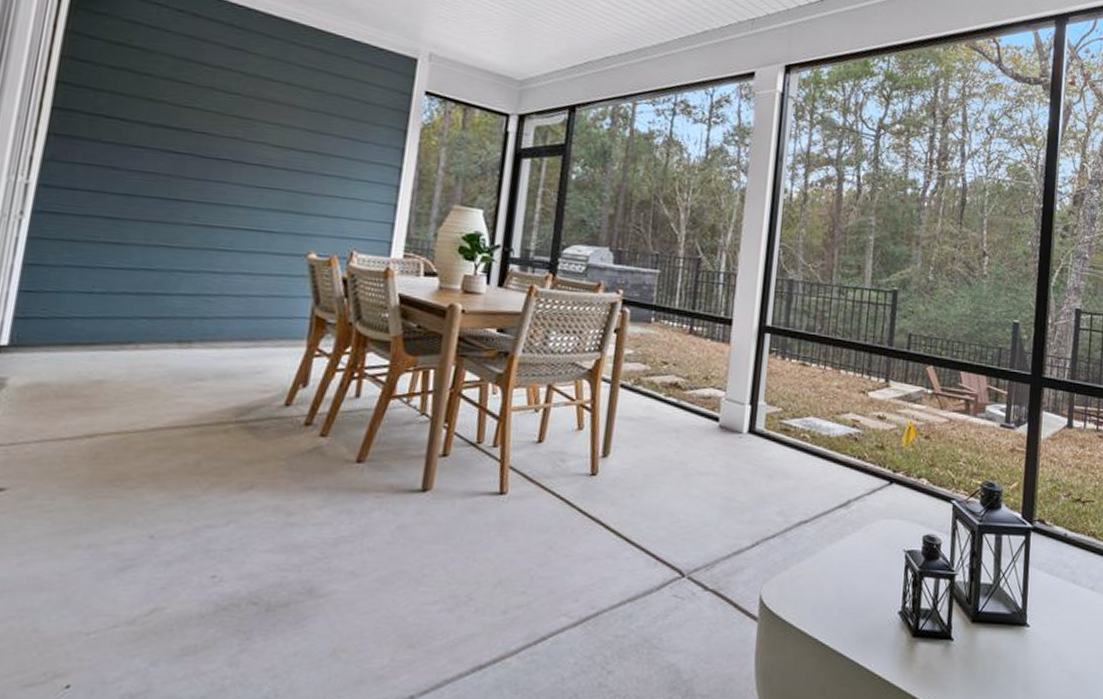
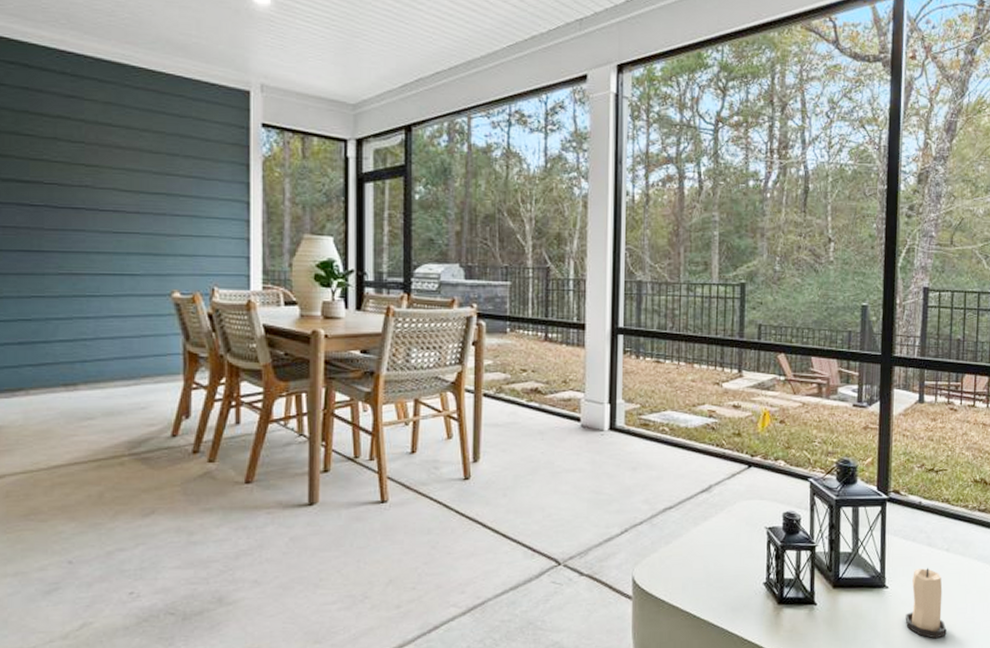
candle: none [1046,606,1090,687] -> present [905,567,947,639]

